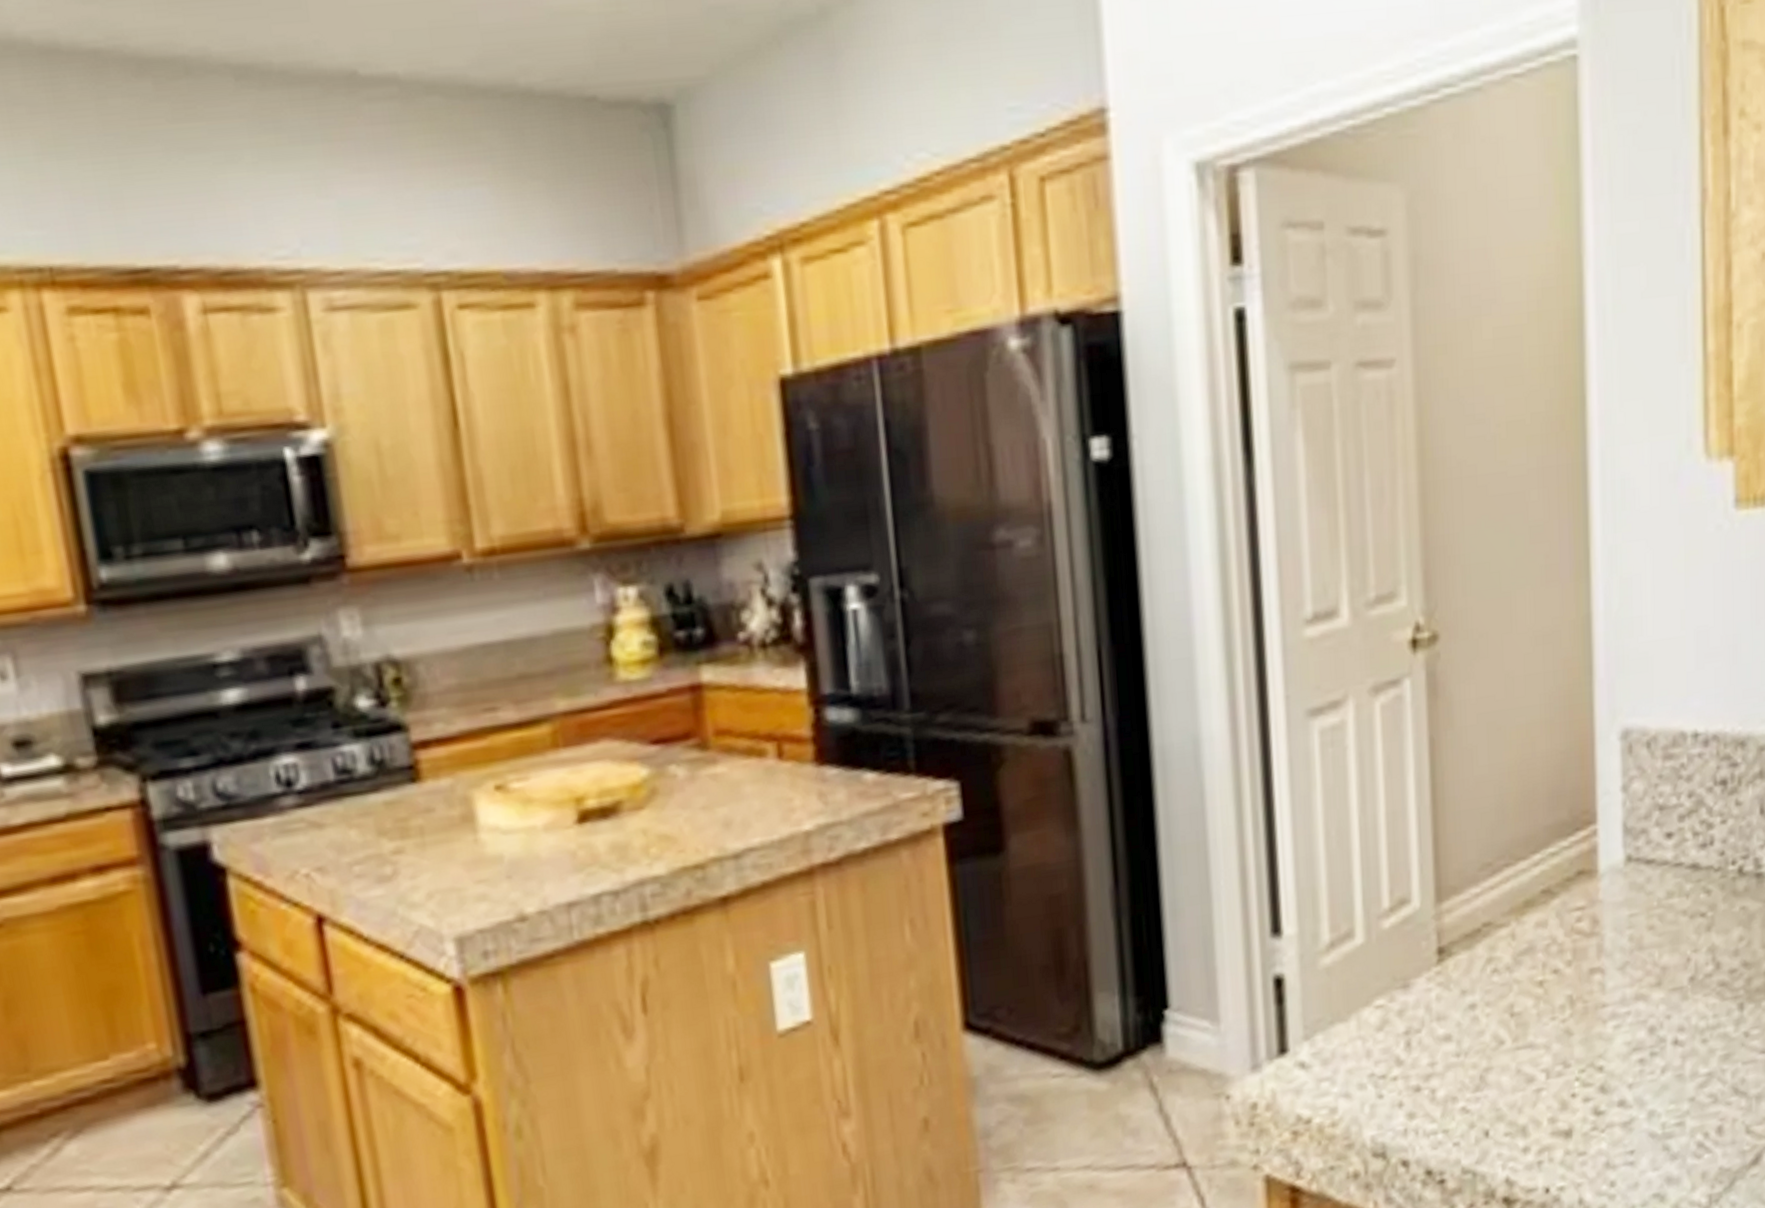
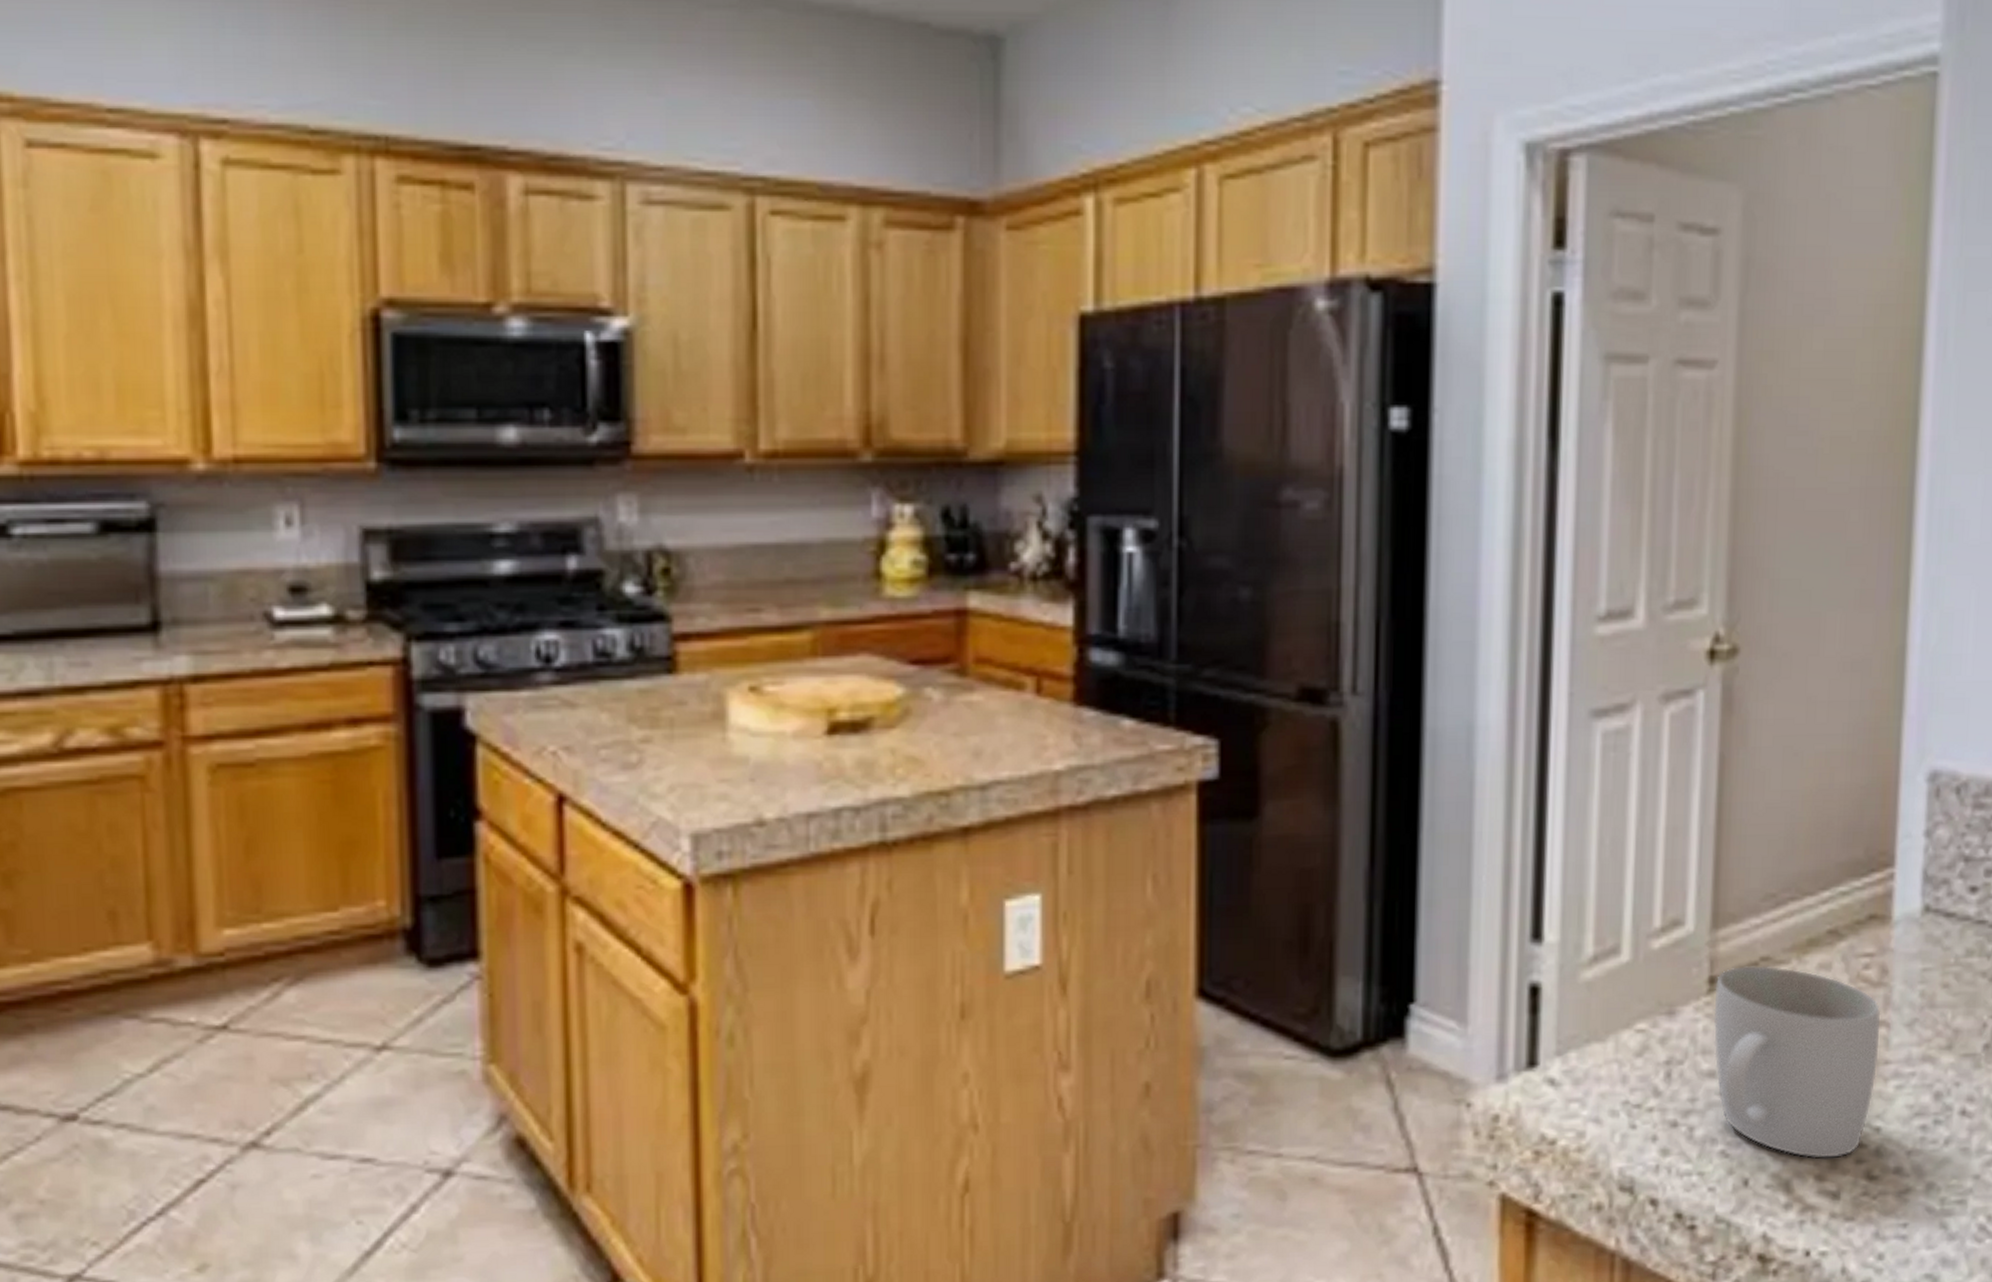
mug: none [1443,930,1597,1103] -> present [1713,966,1881,1159]

